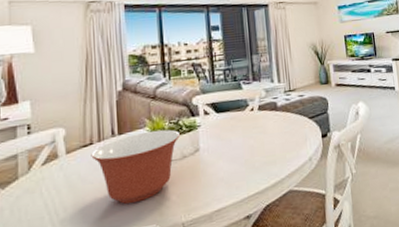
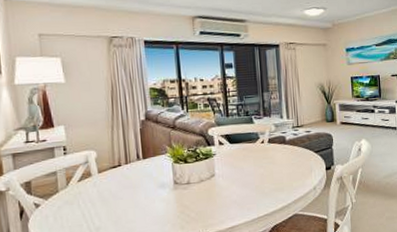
mixing bowl: present [91,129,180,204] -> none [120,156,197,218]

